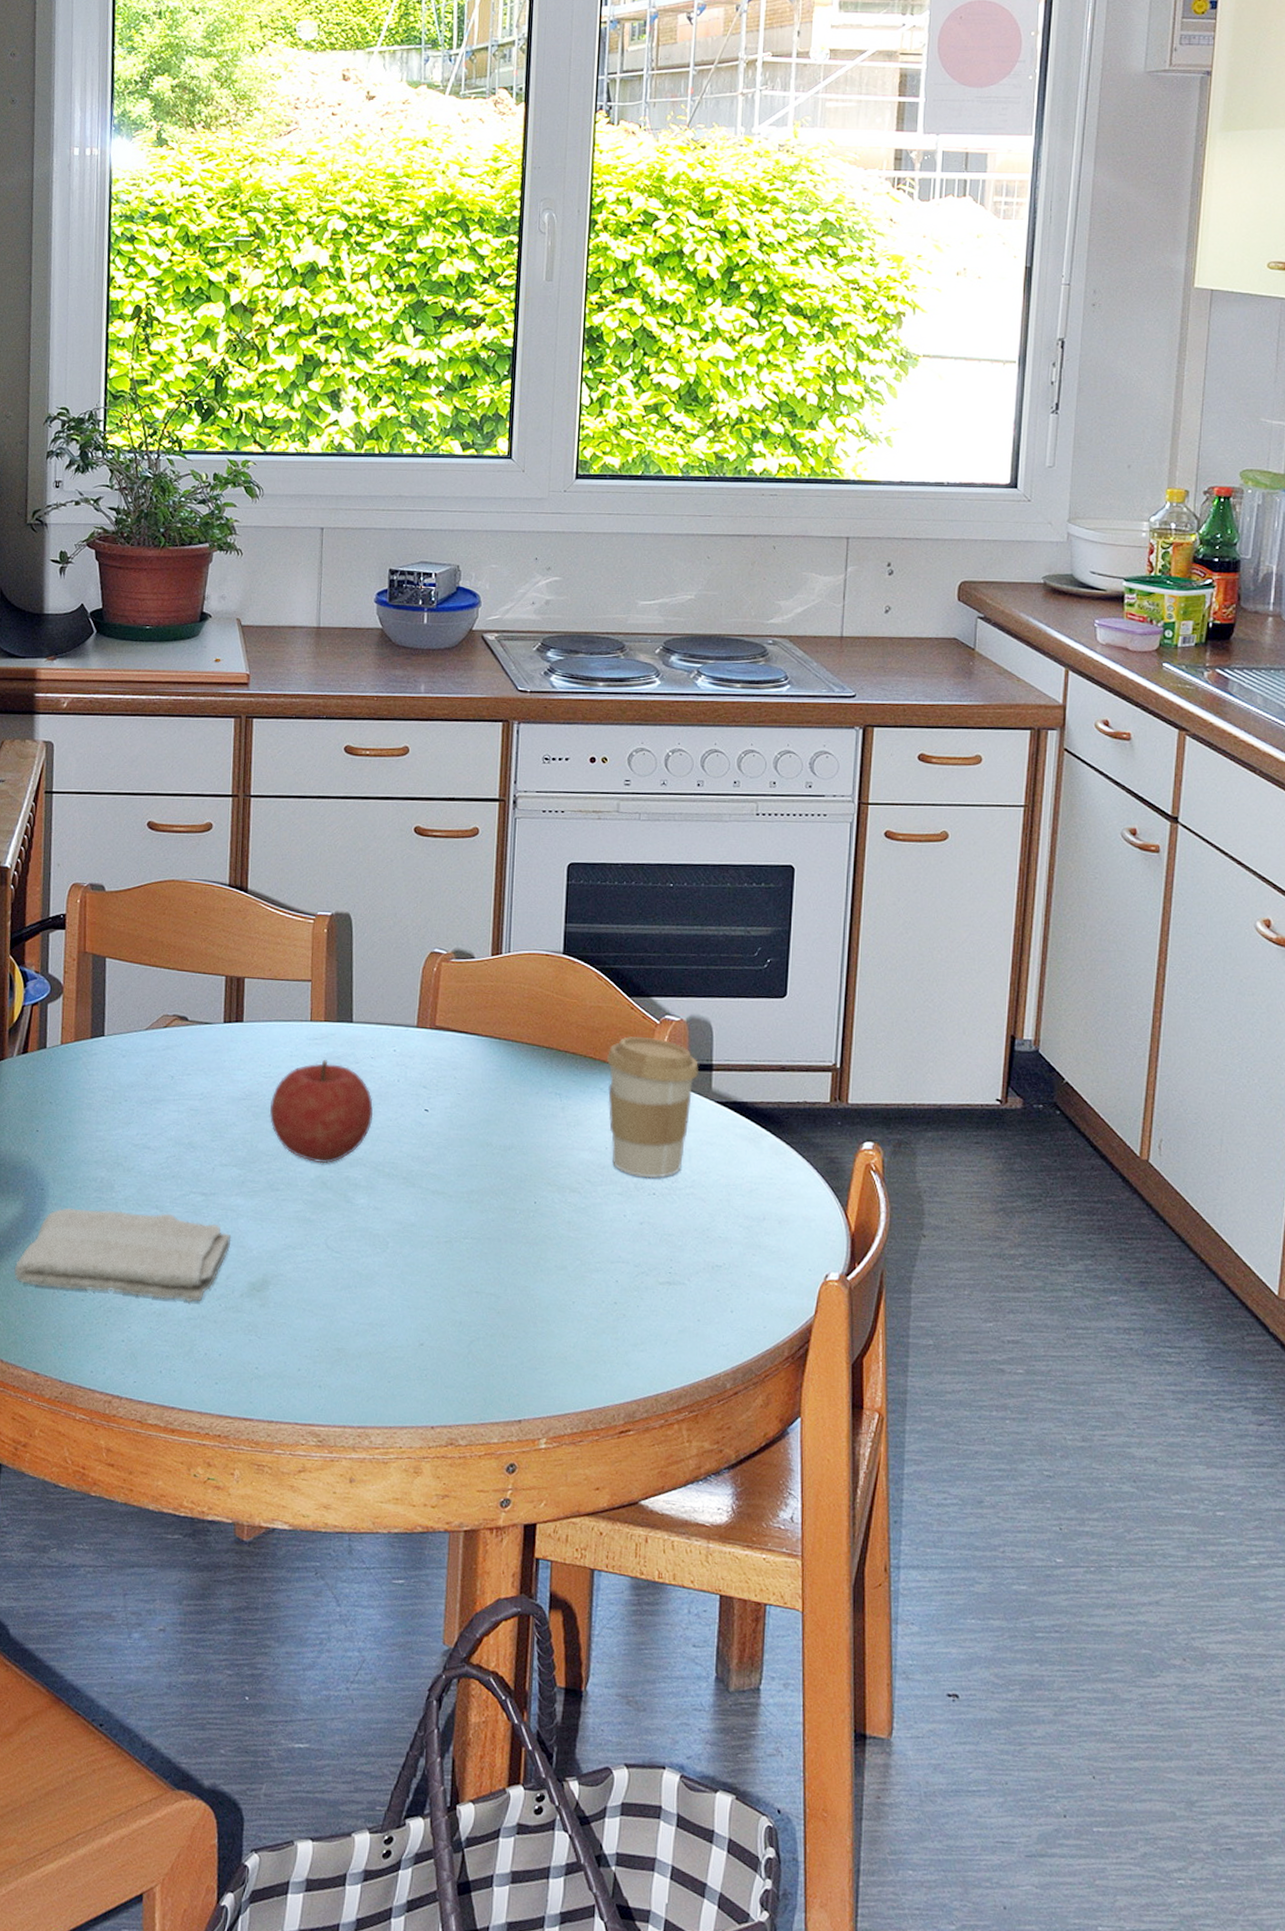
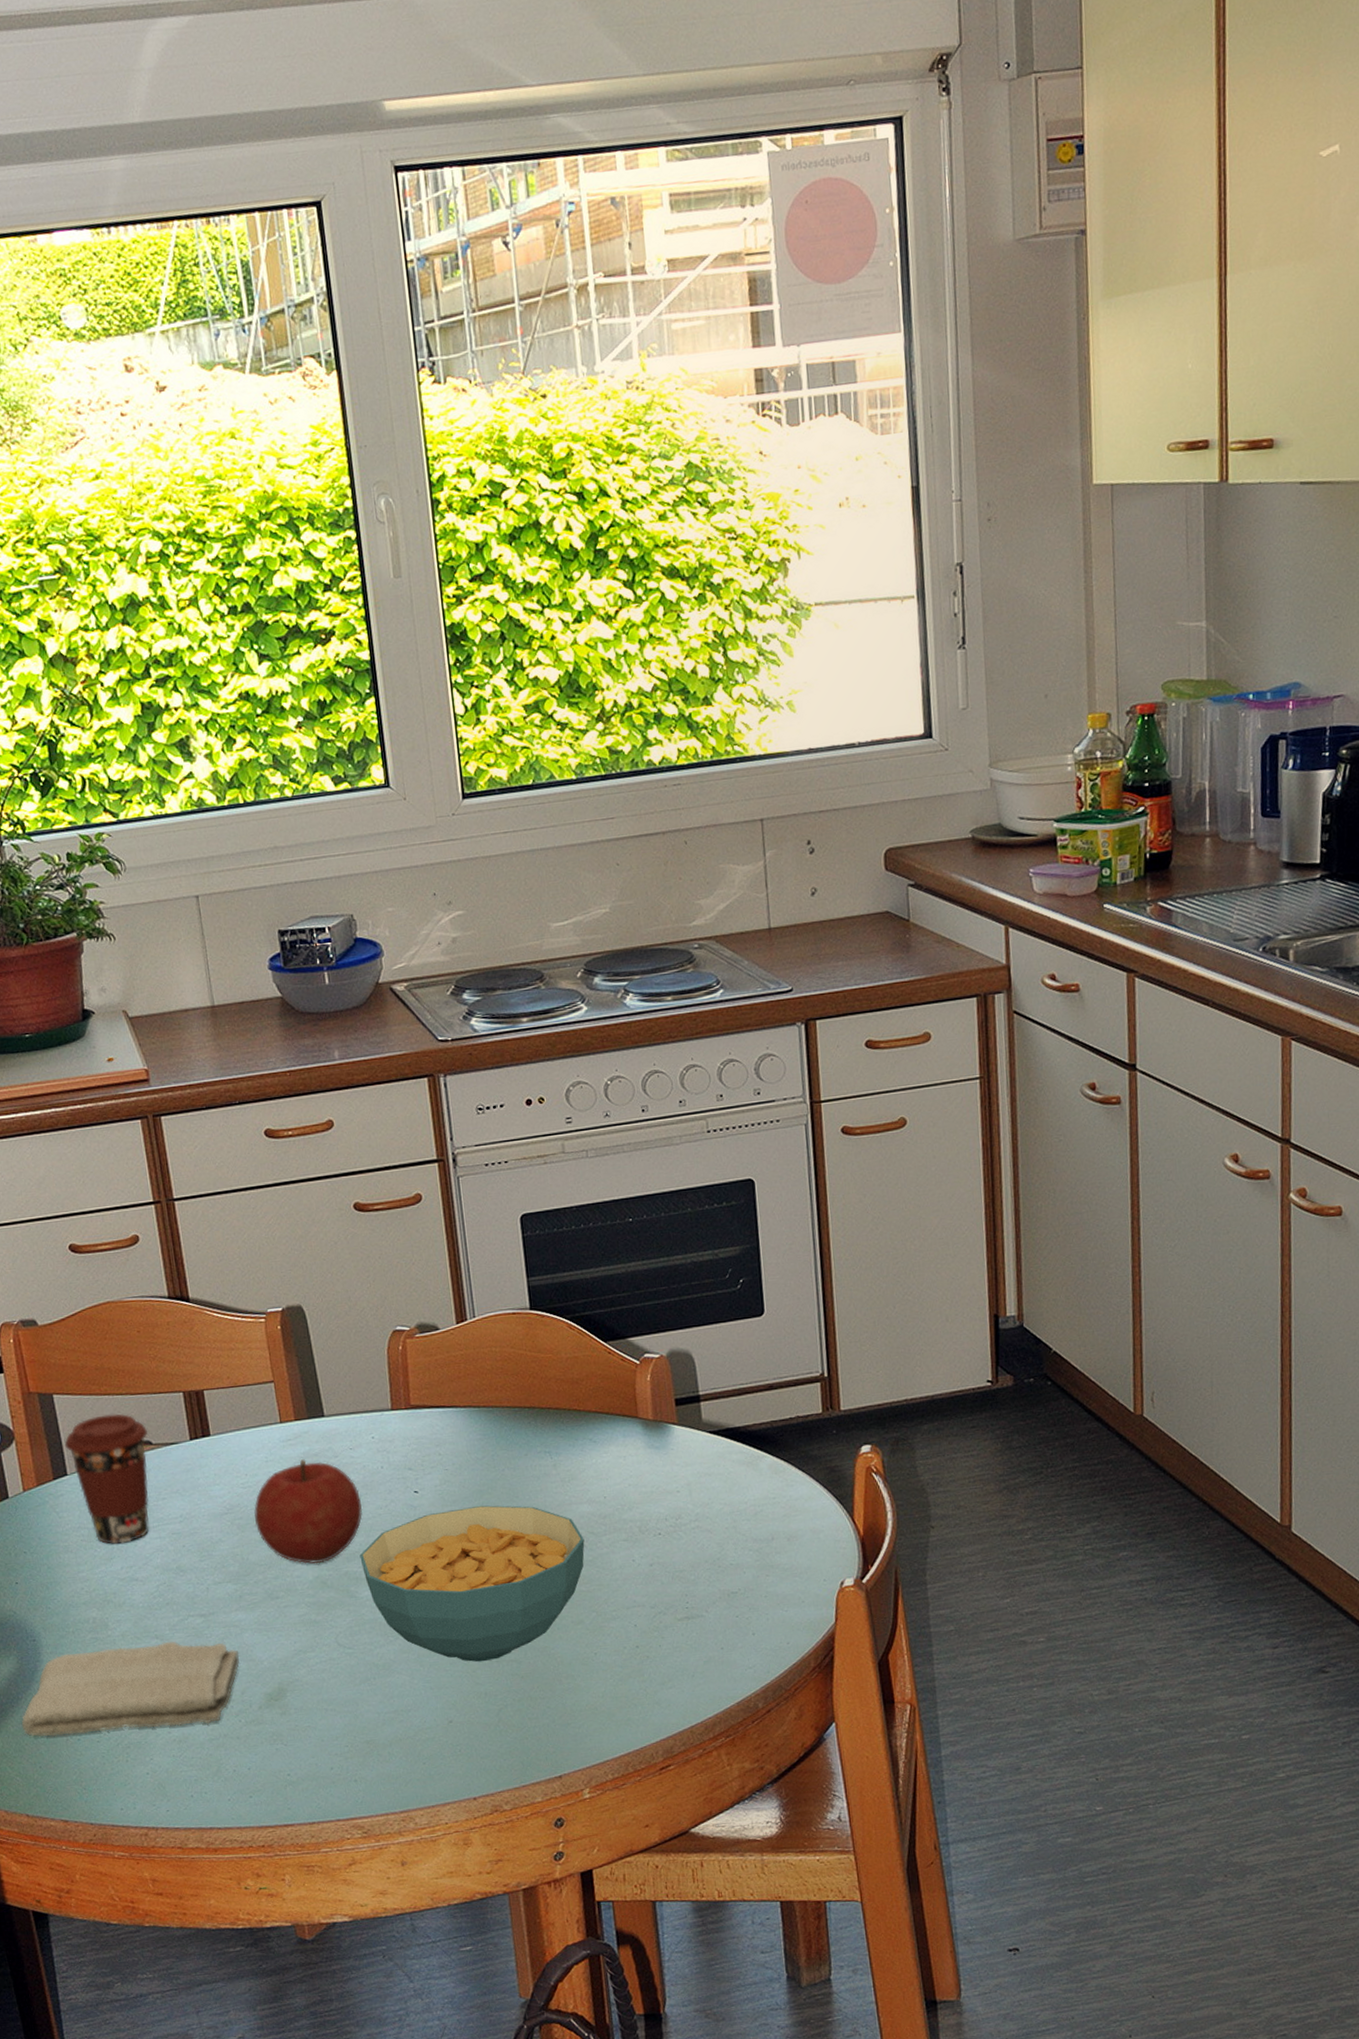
coffee cup: none [107,985,187,1110] -> present [64,1414,149,1544]
cereal bowl: none [362,1134,580,1290] -> present [359,1505,585,1662]
coffee cup: present [607,1036,699,1179] -> none [591,1379,688,1520]

